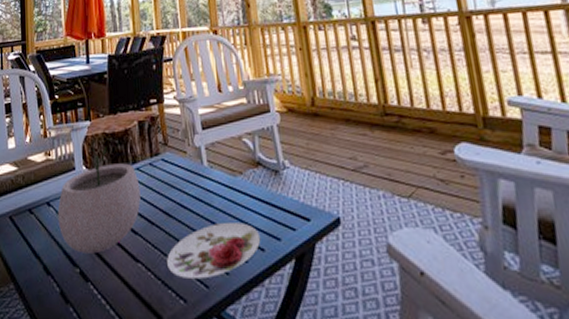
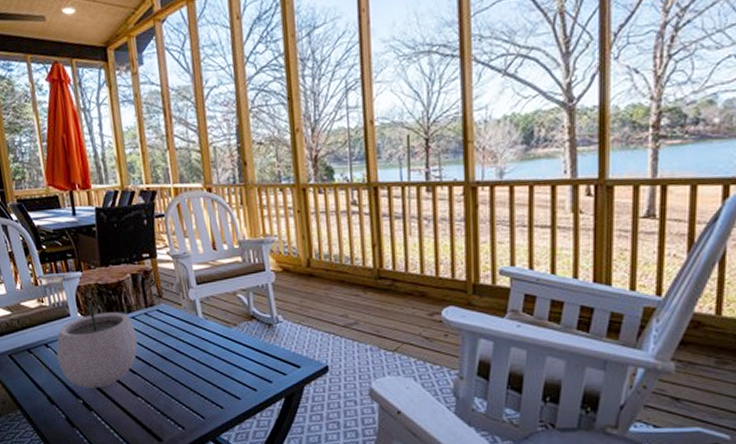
plate: present [167,222,261,280] -> none [165,367,254,412]

